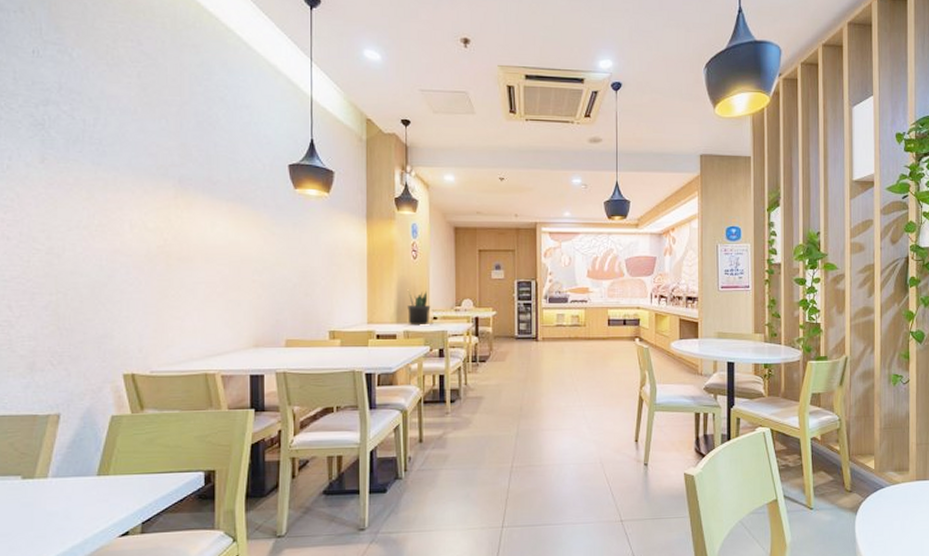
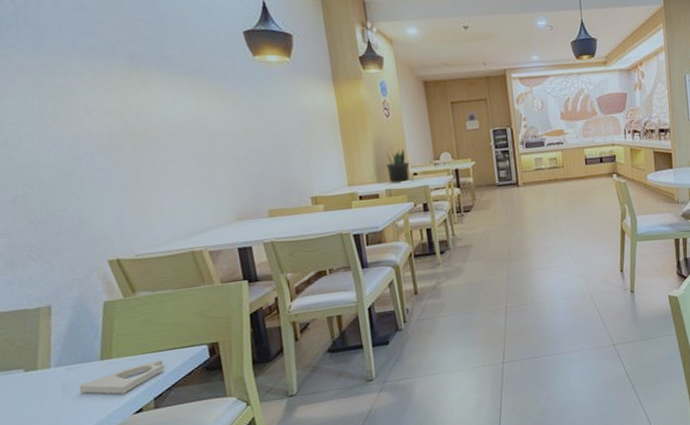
napkin holder: none [71,482,158,514] -> present [79,359,165,395]

